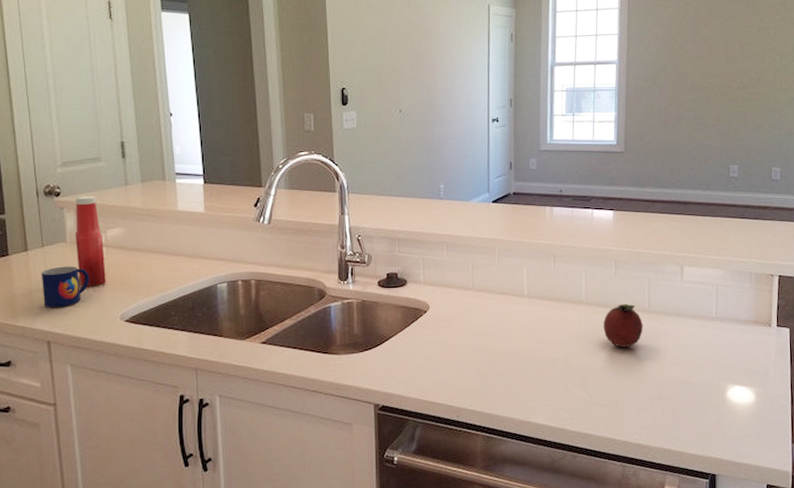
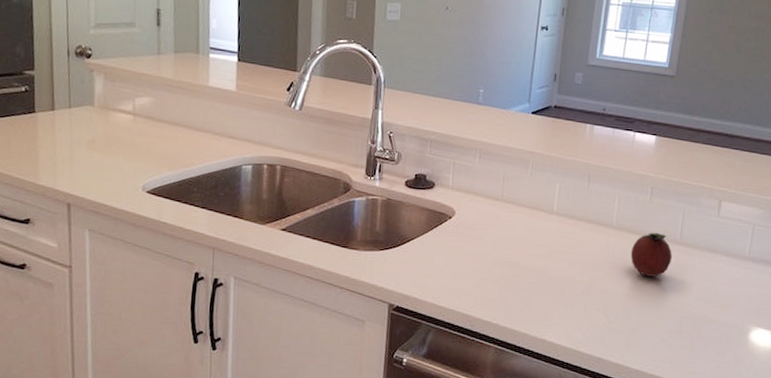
mug: present [41,266,89,308] -> none [66,129,115,171]
ketchup bottle: present [74,196,106,286] -> none [103,60,132,154]

